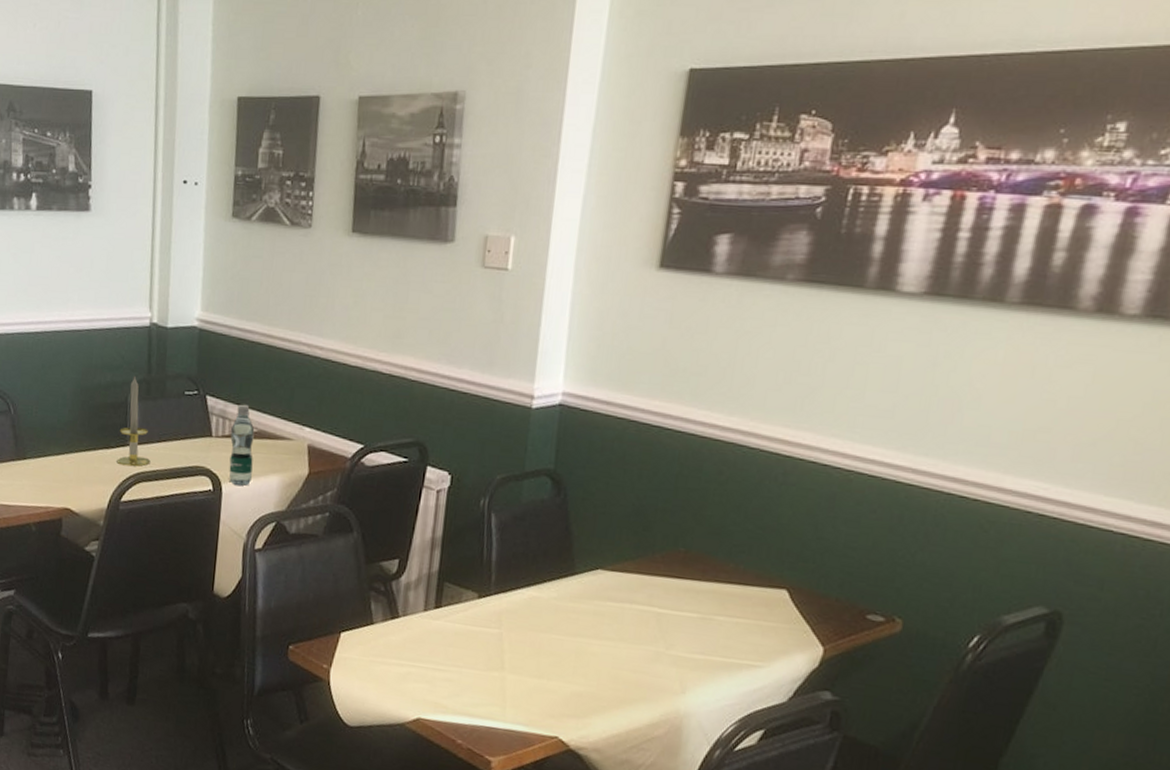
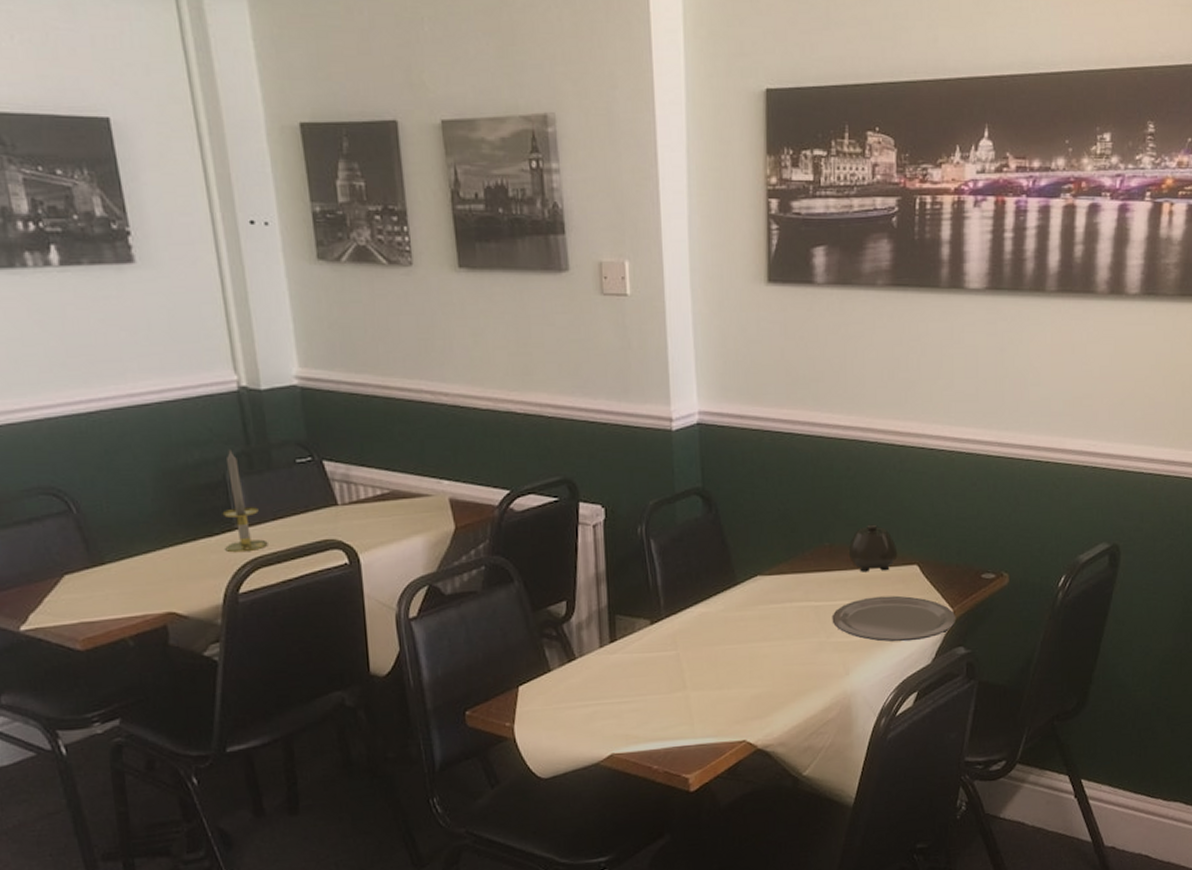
bottle: present [229,404,255,486] -> none [359,464,392,553]
plate: none [674,615,827,674] -> present [832,595,957,642]
sugar bowl: none [703,536,765,590] -> present [847,524,898,572]

